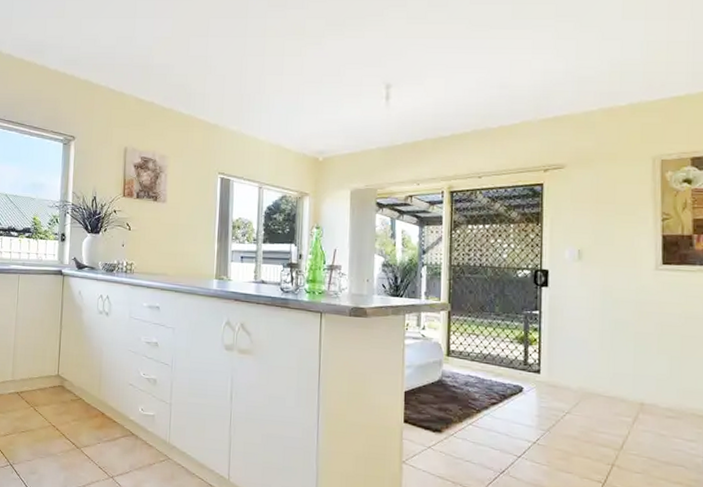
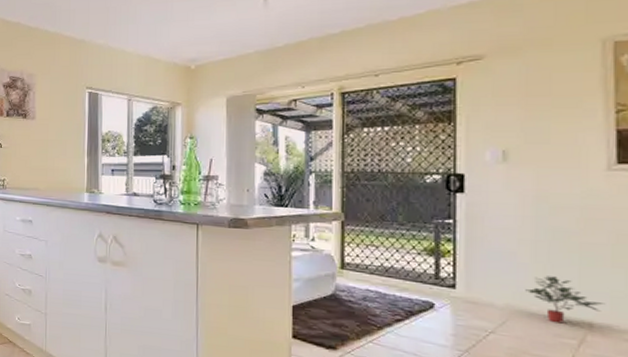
potted plant: none [594,361,653,404] -> present [525,276,606,324]

